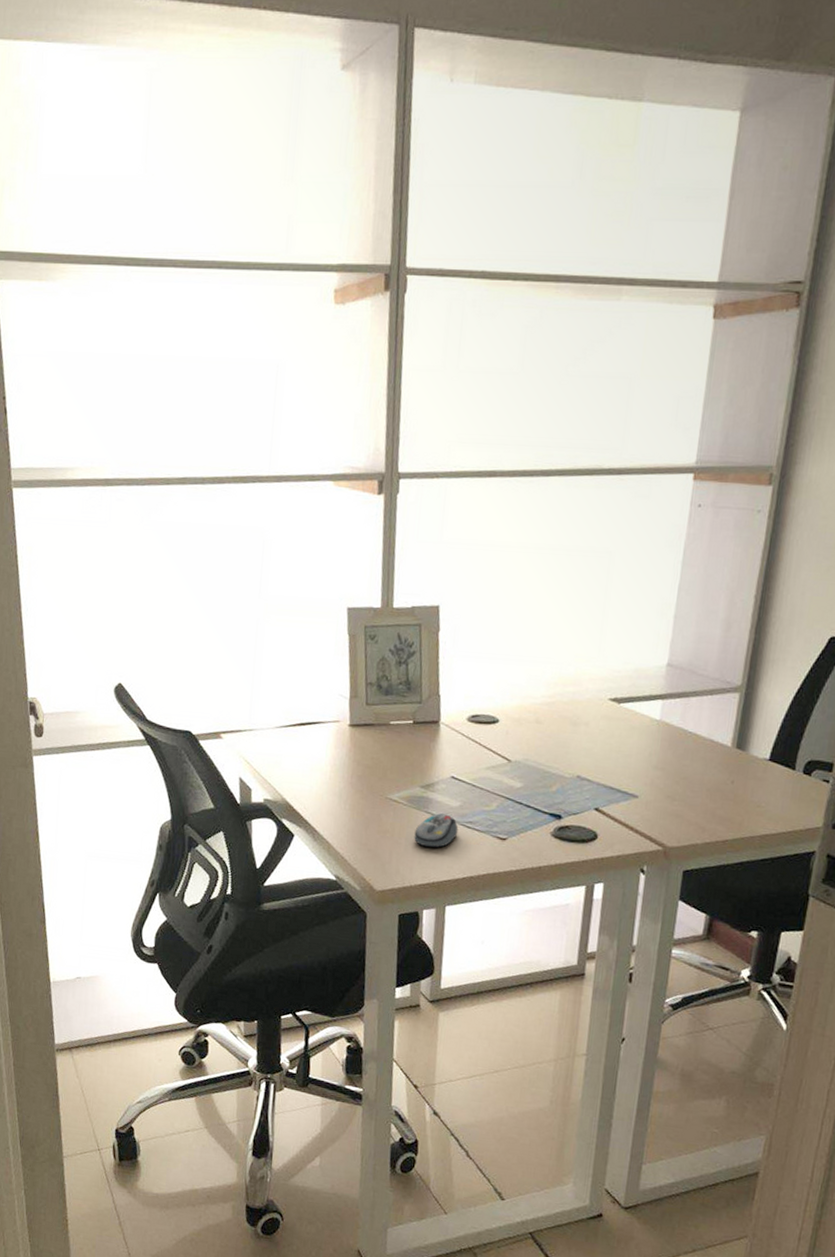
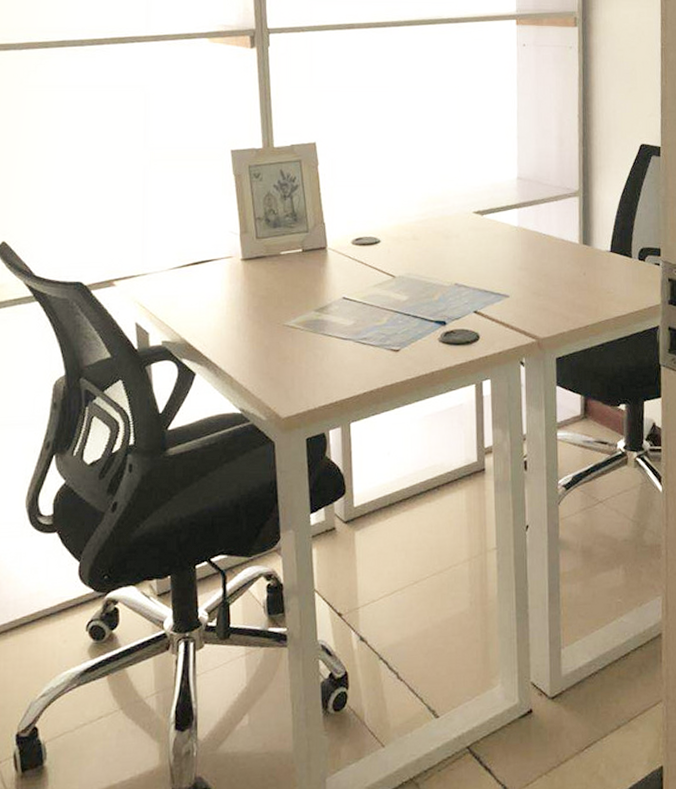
computer mouse: present [414,812,459,848] -> none [314,332,355,368]

